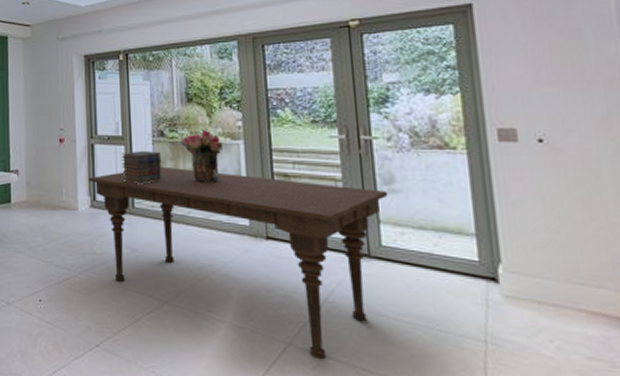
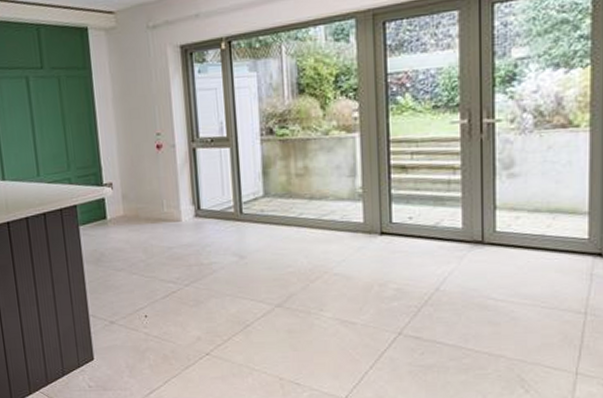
dining table: present [88,166,388,360] -> none [191,167,507,345]
book stack: present [121,150,163,184] -> none [226,151,272,189]
bouquet: present [179,130,224,182] -> none [290,124,338,181]

